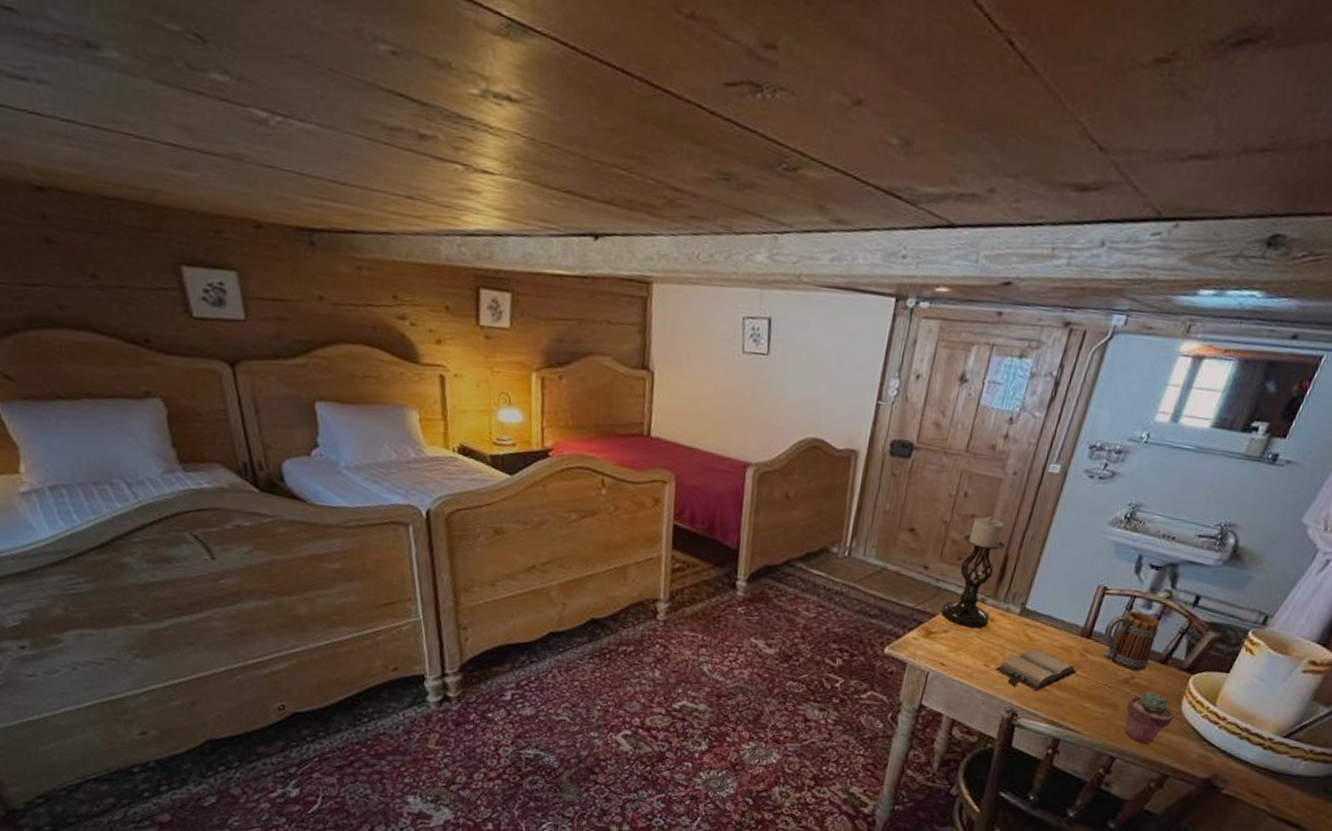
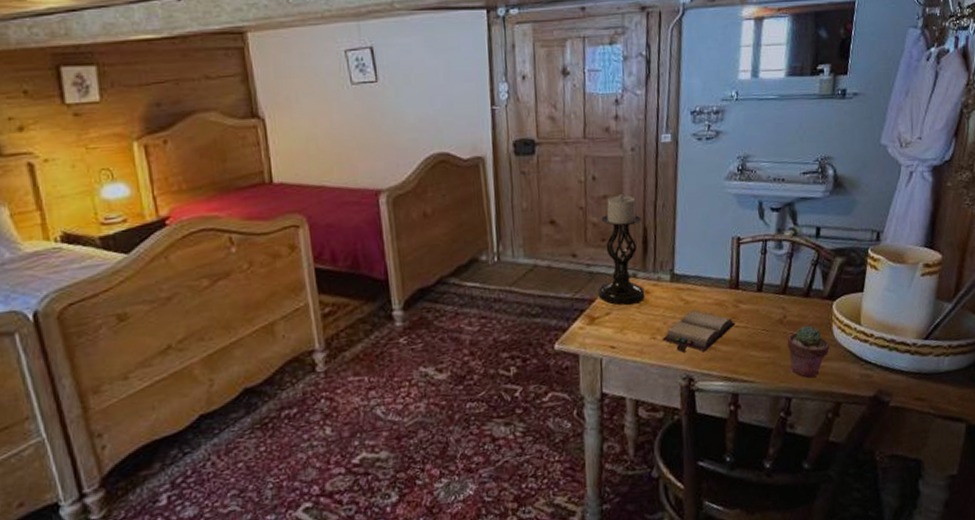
mug: present [1102,610,1160,671] -> none [748,253,795,310]

